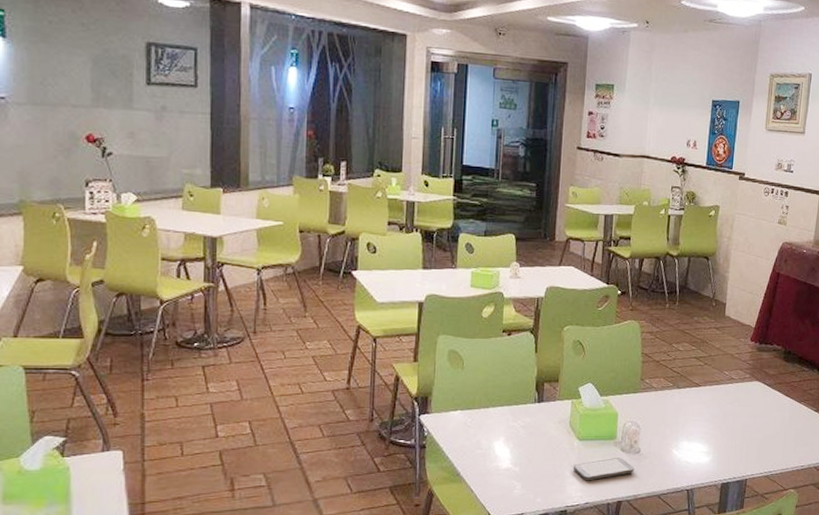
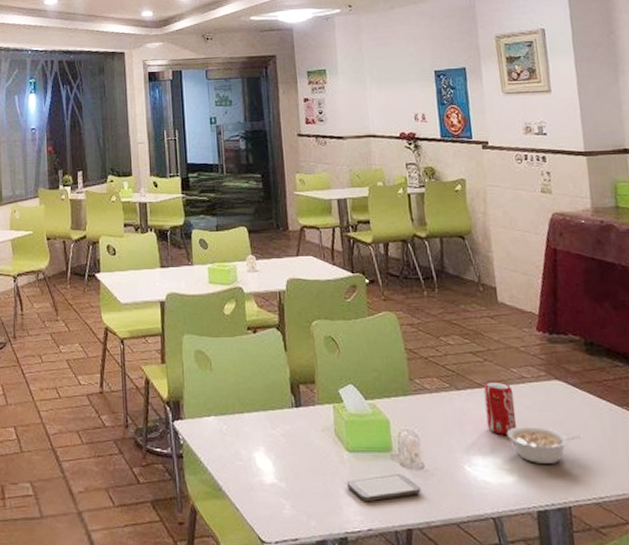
beverage can: none [697,382,722,425] -> present [483,381,517,435]
legume: none [710,417,766,448] -> present [506,426,582,465]

